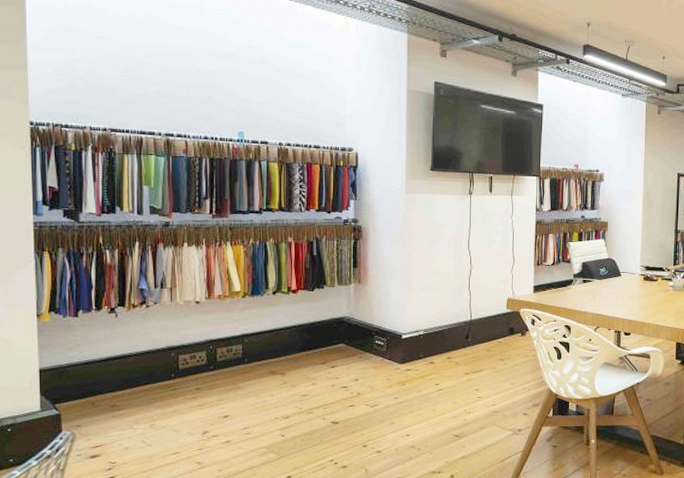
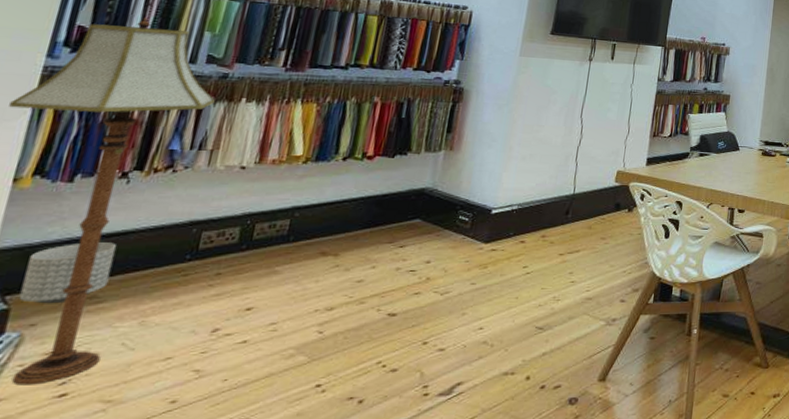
floor lamp: none [18,176,164,470] -> present [9,17,215,386]
planter: none [63,364,121,411] -> present [19,242,117,304]

